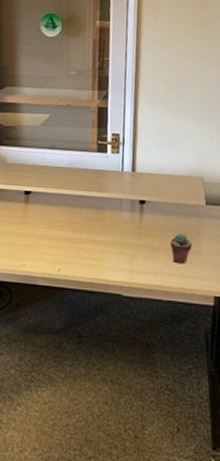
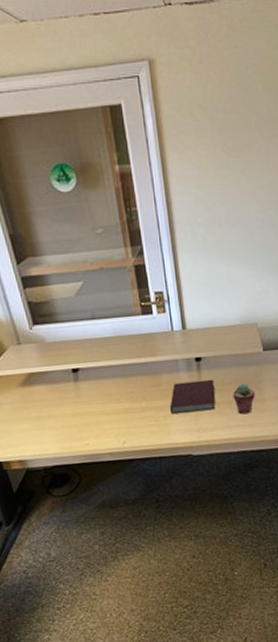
notebook: none [107,221,154,254] -> present [169,379,215,414]

